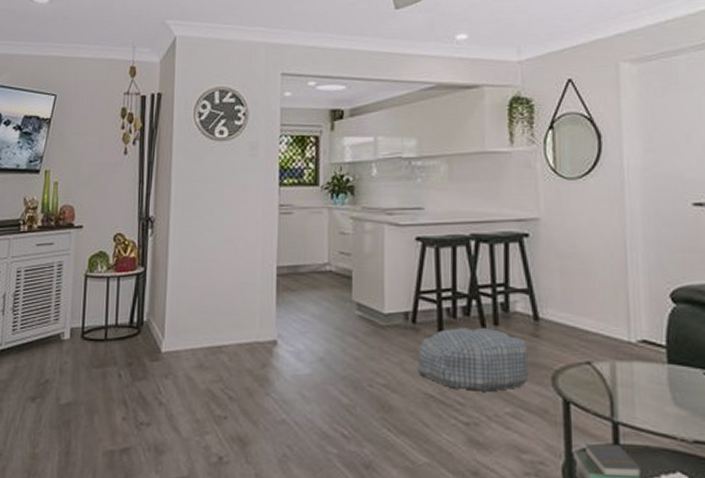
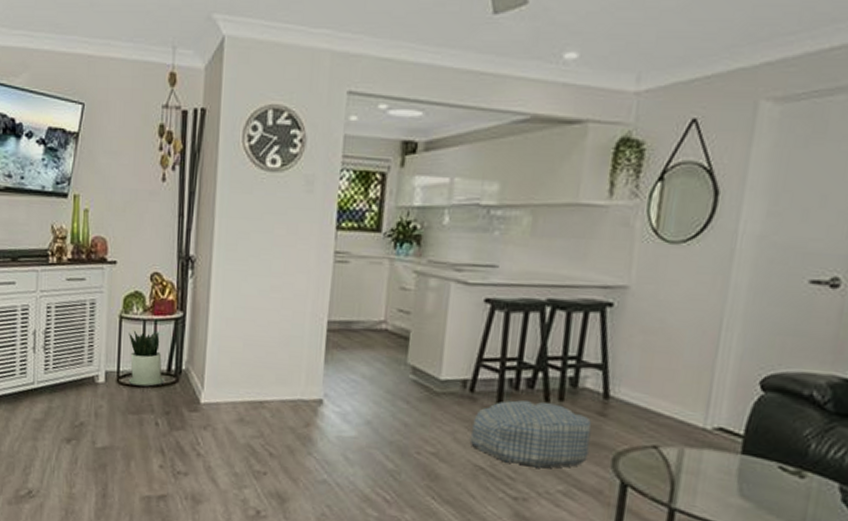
planter: none [92,287,127,340] -> present [128,330,165,387]

